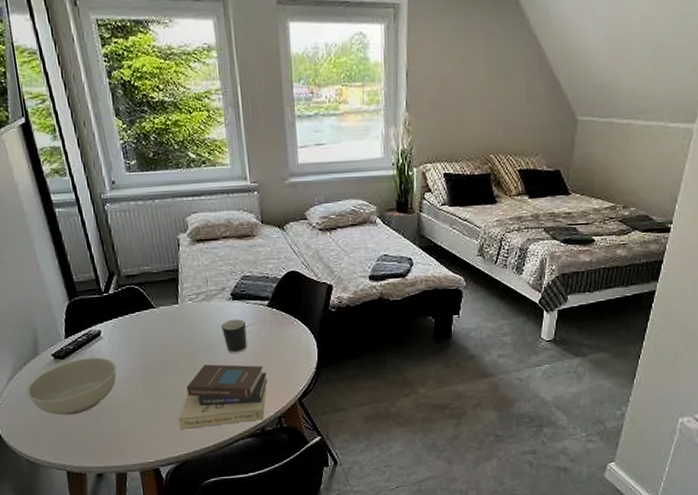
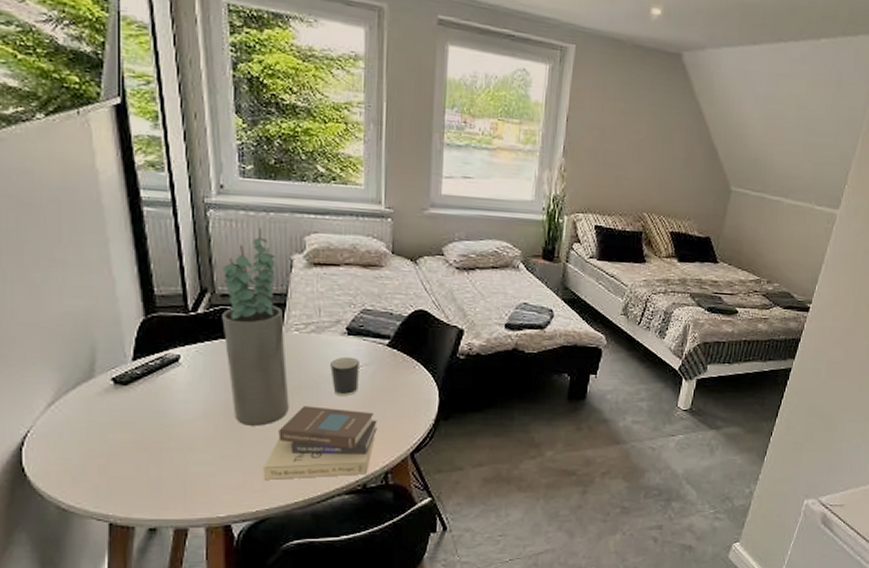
bowl: present [26,357,117,415] -> none [69,386,194,454]
vase: none [124,214,193,385] -> present [222,228,289,426]

